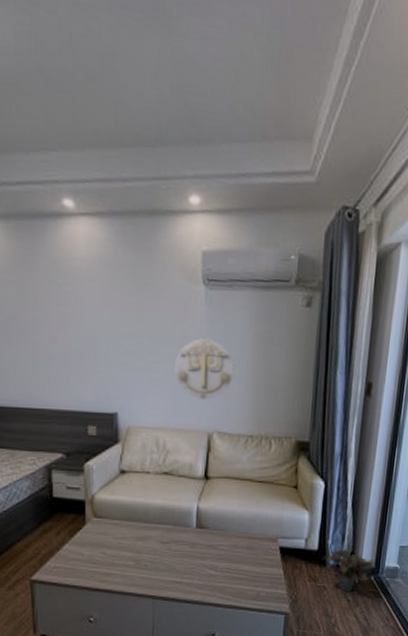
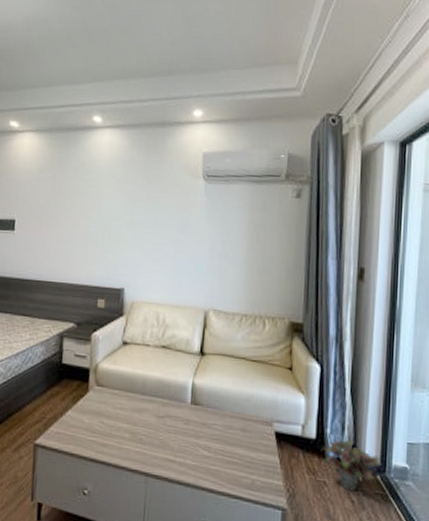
wall decoration: present [174,337,234,400] -> none [175,224,230,279]

